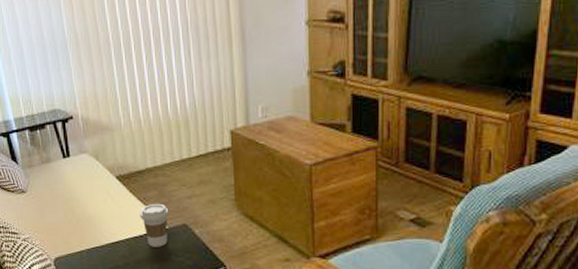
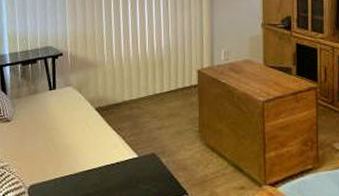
coffee cup: present [140,203,169,247] -> none [114,133,140,175]

